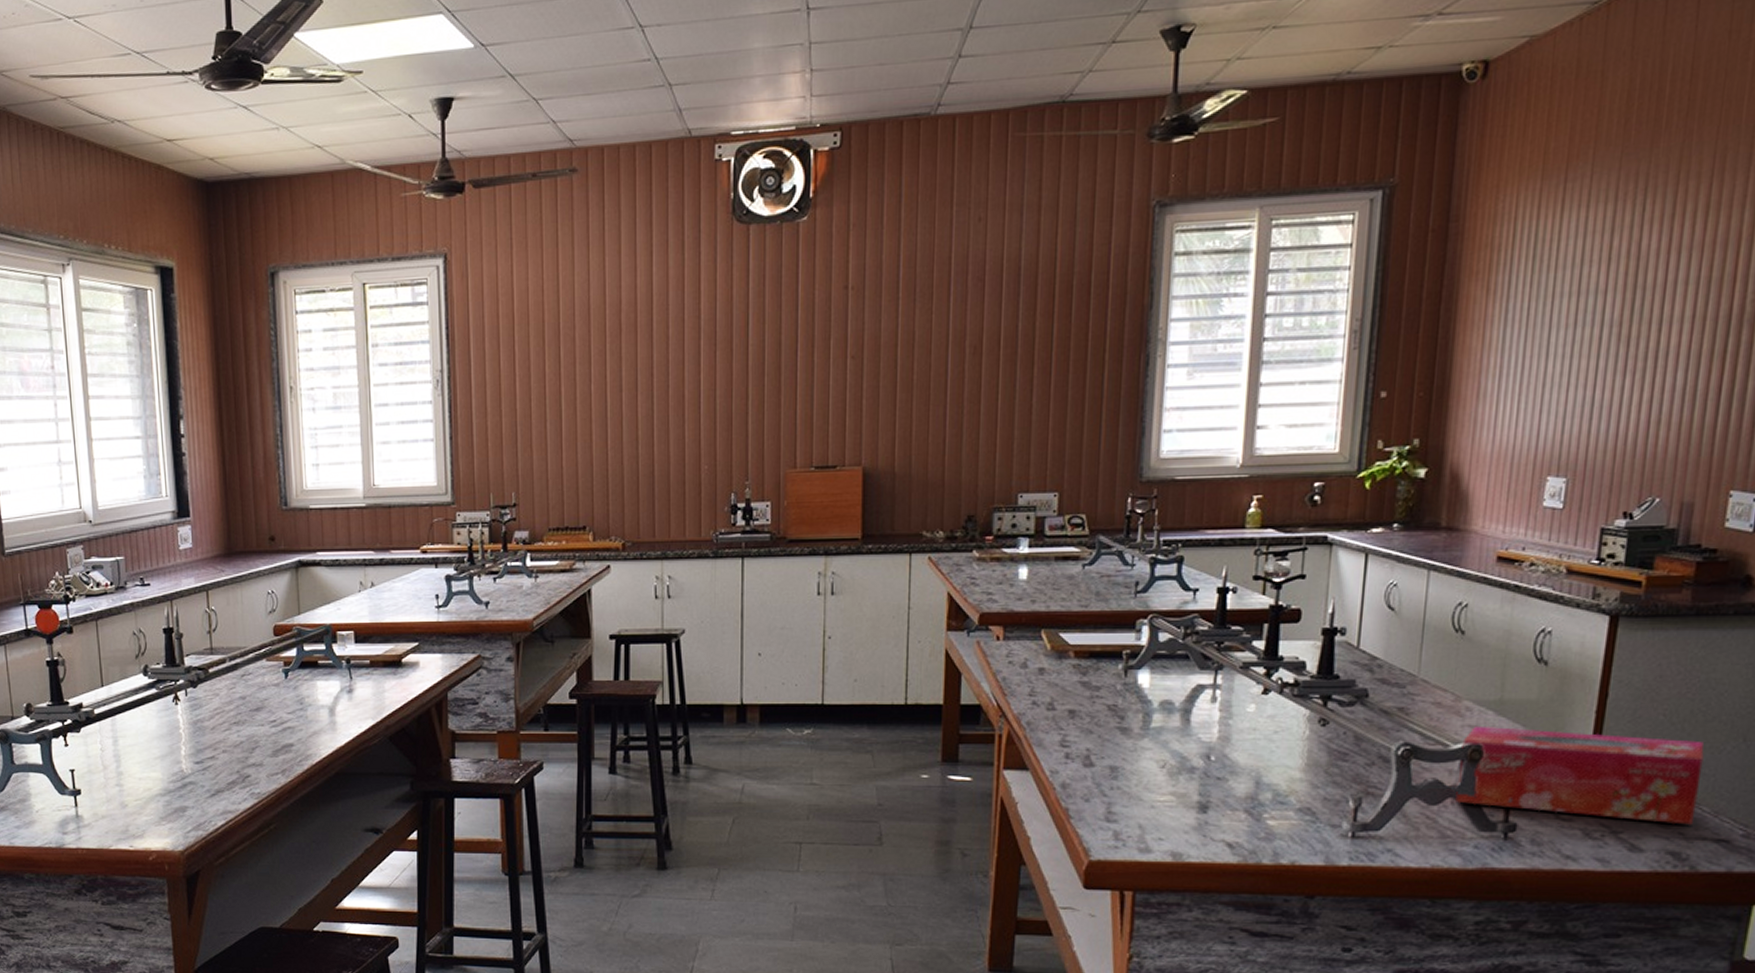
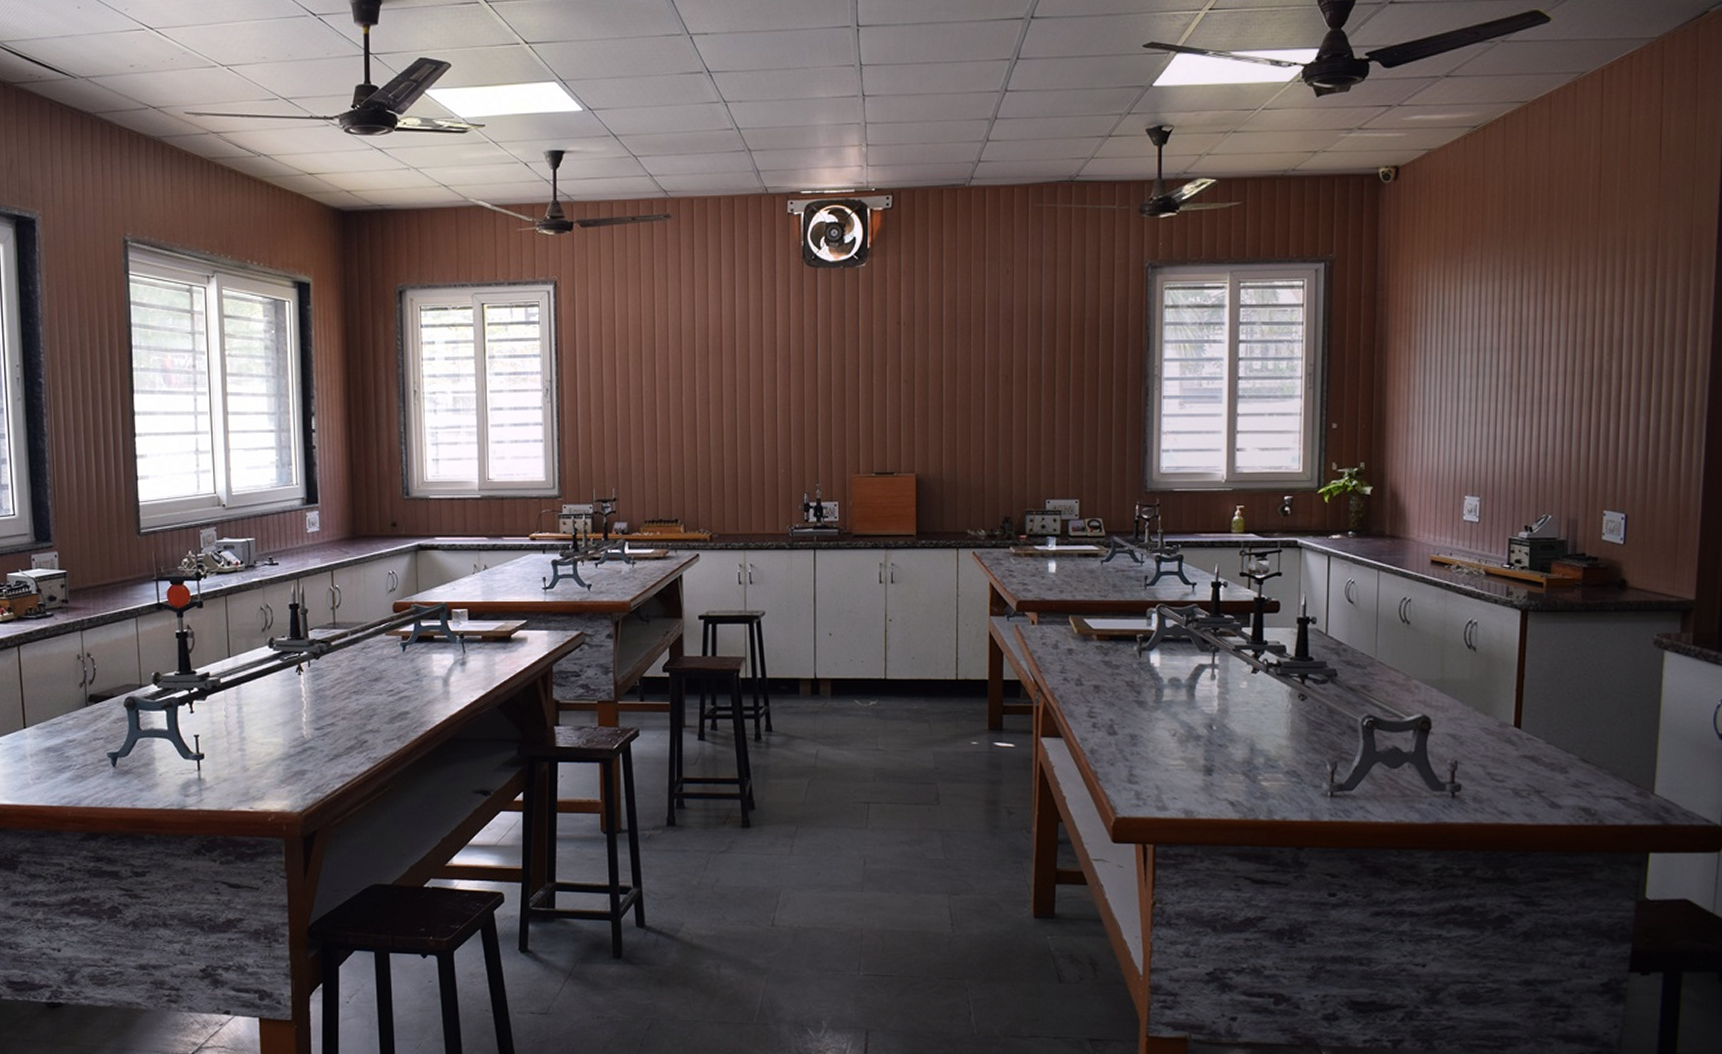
tissue box: present [1455,725,1705,825] -> none [1412,701,1602,785]

